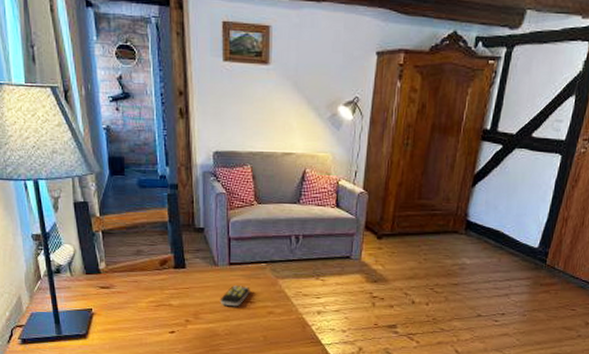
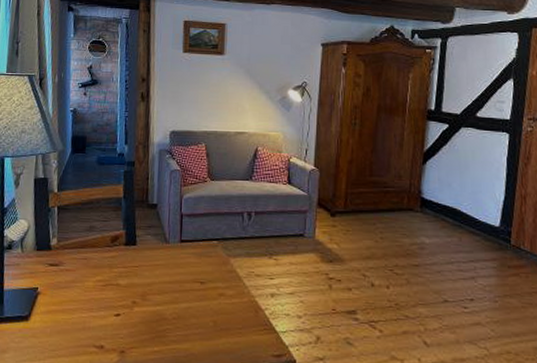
remote control: present [220,285,250,307] -> none [169,264,201,288]

